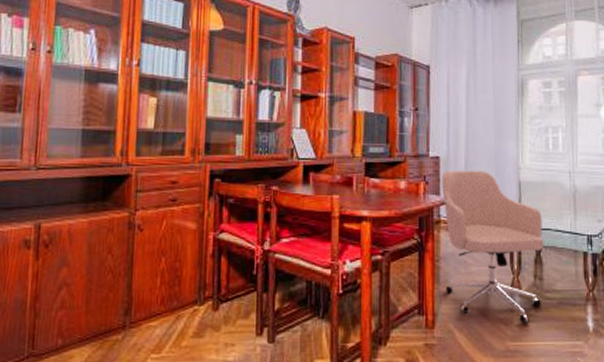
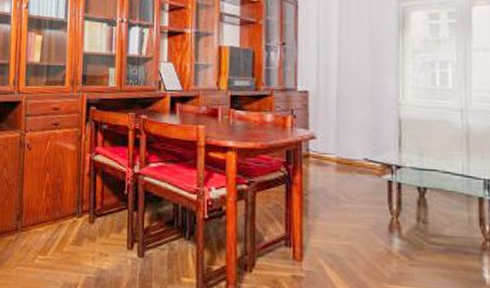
chair: present [442,171,544,323] -> none [311,105,429,267]

